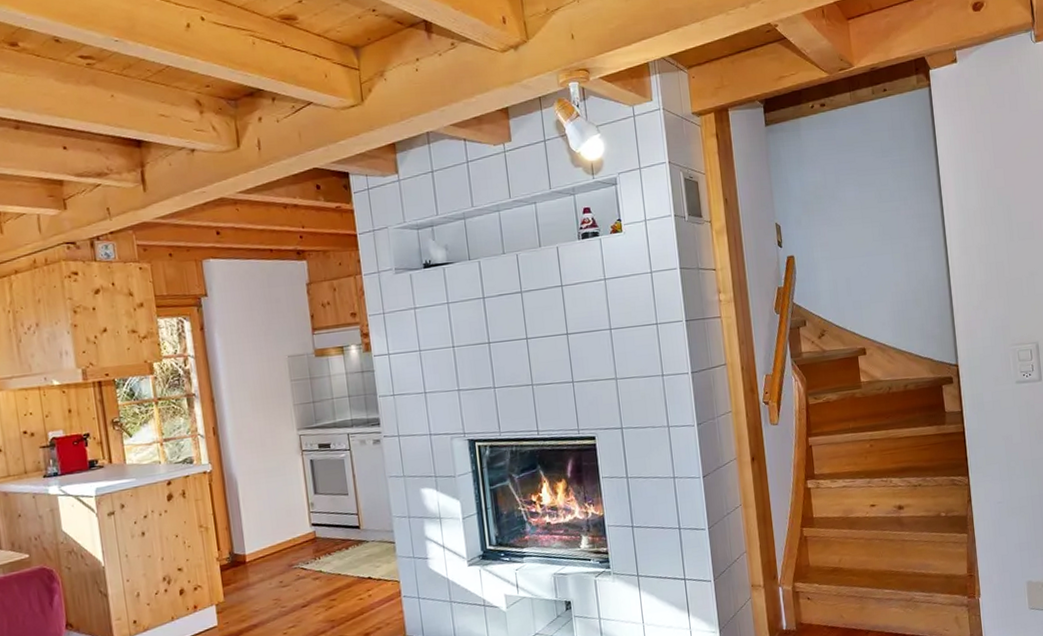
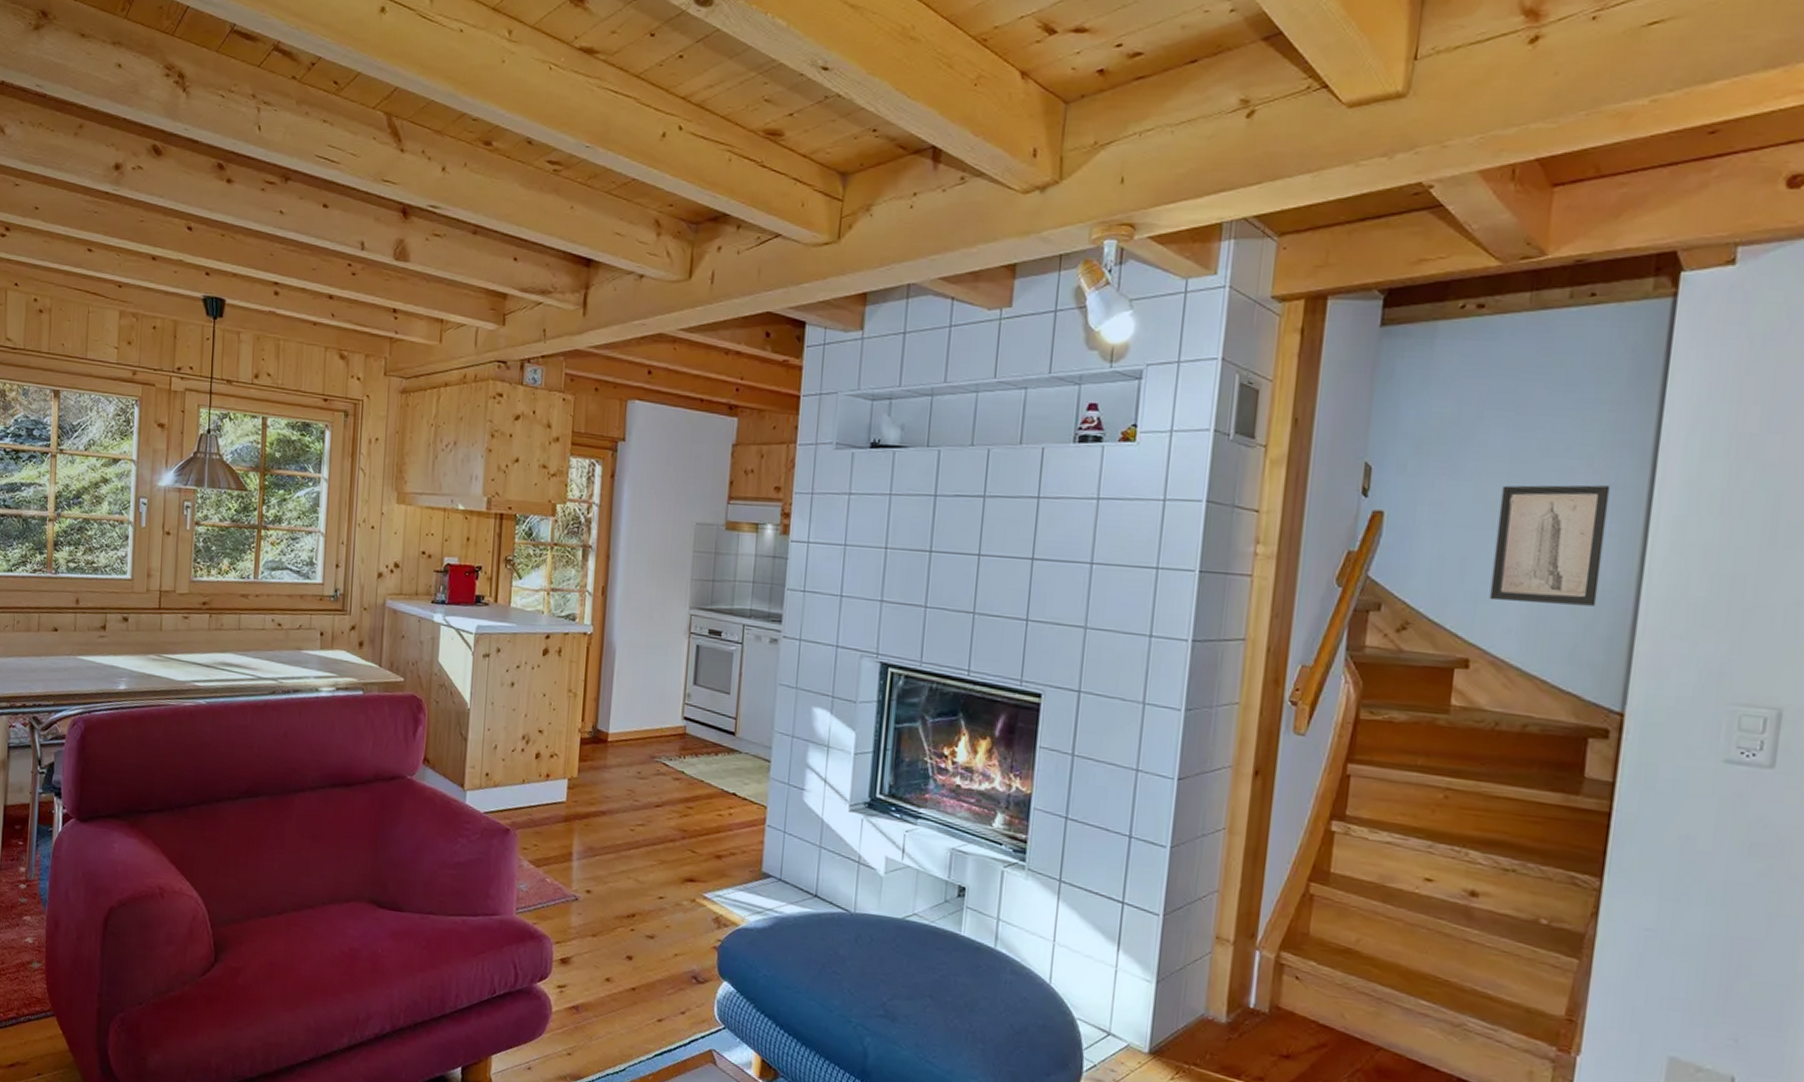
wall art: none [860,216,929,305] -> present [1489,485,1611,606]

